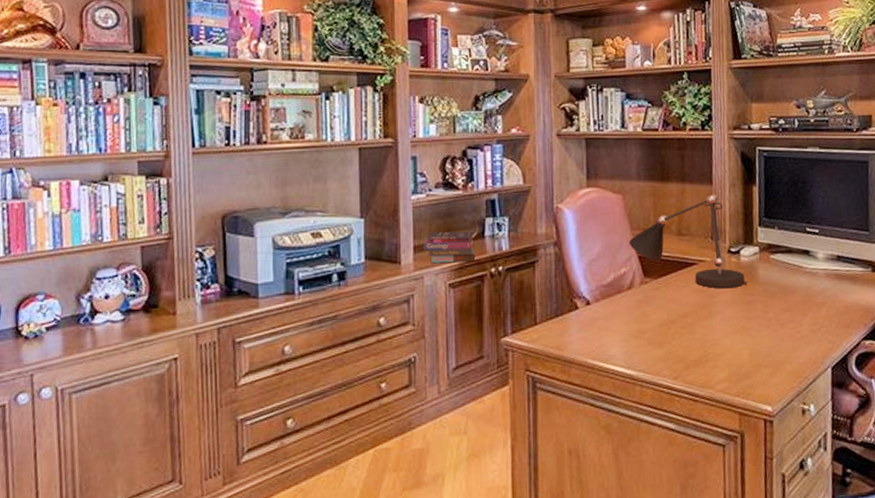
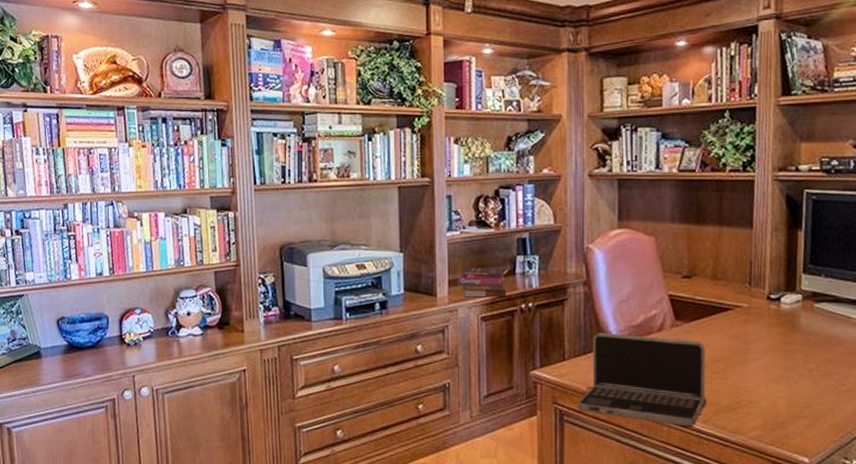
laptop: none [551,293,677,385] -> present [578,332,707,427]
desk lamp: present [629,194,748,289] -> none [660,238,788,336]

